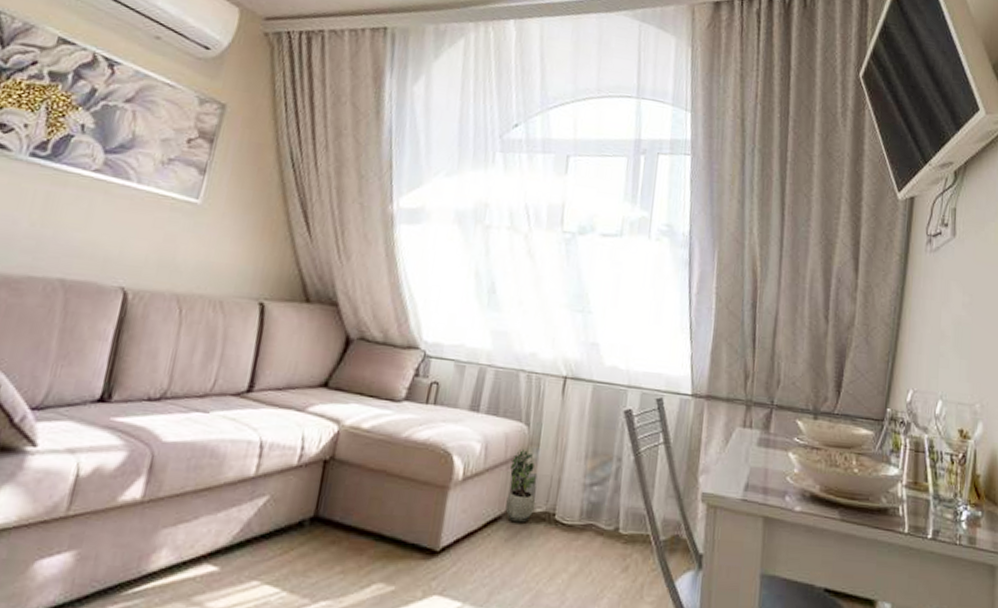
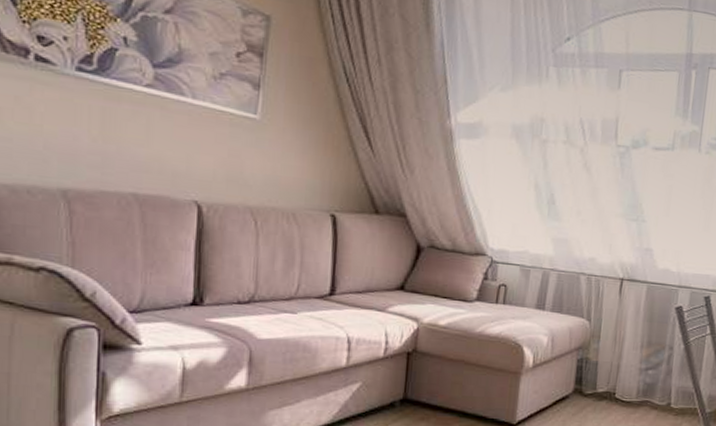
potted plant: present [505,448,536,523] -> none [572,340,598,401]

